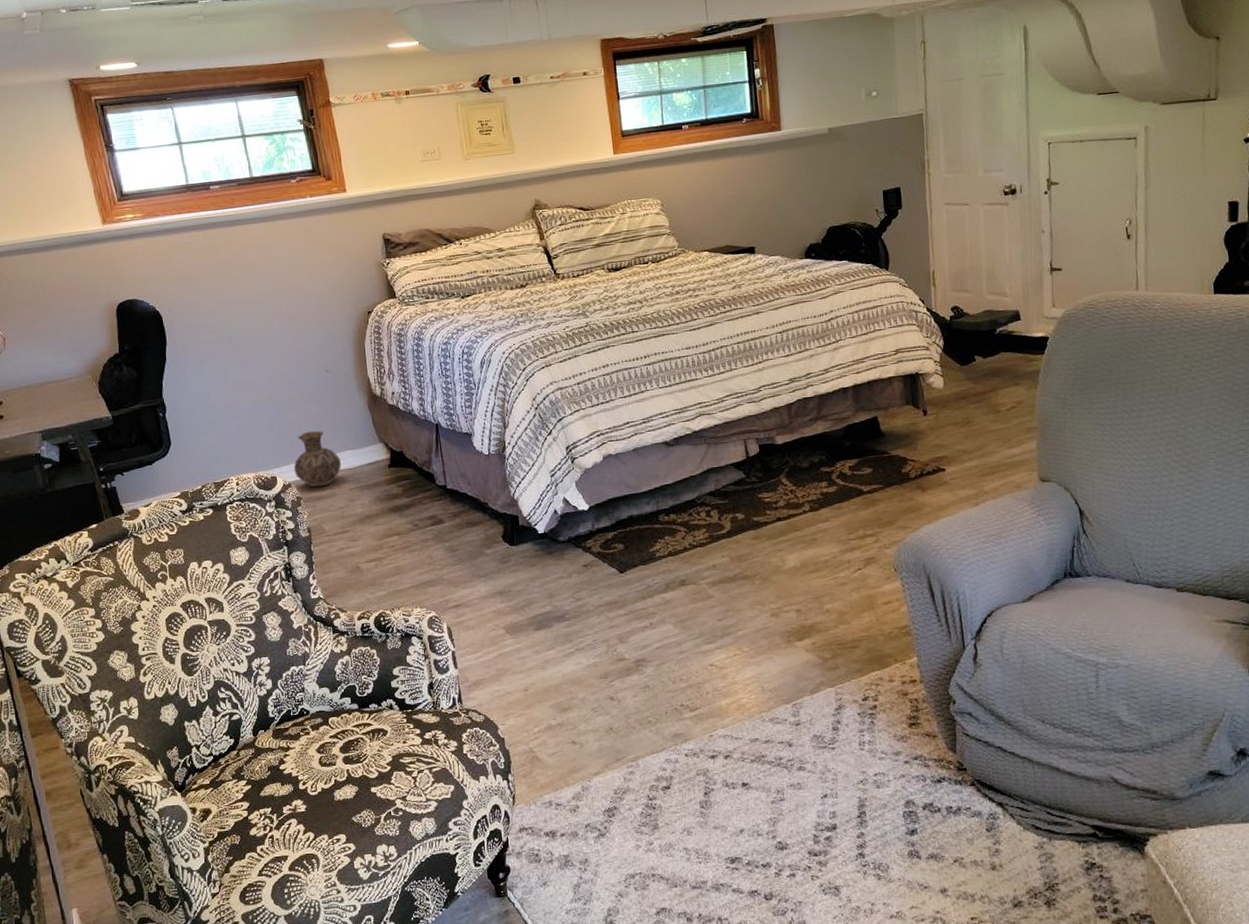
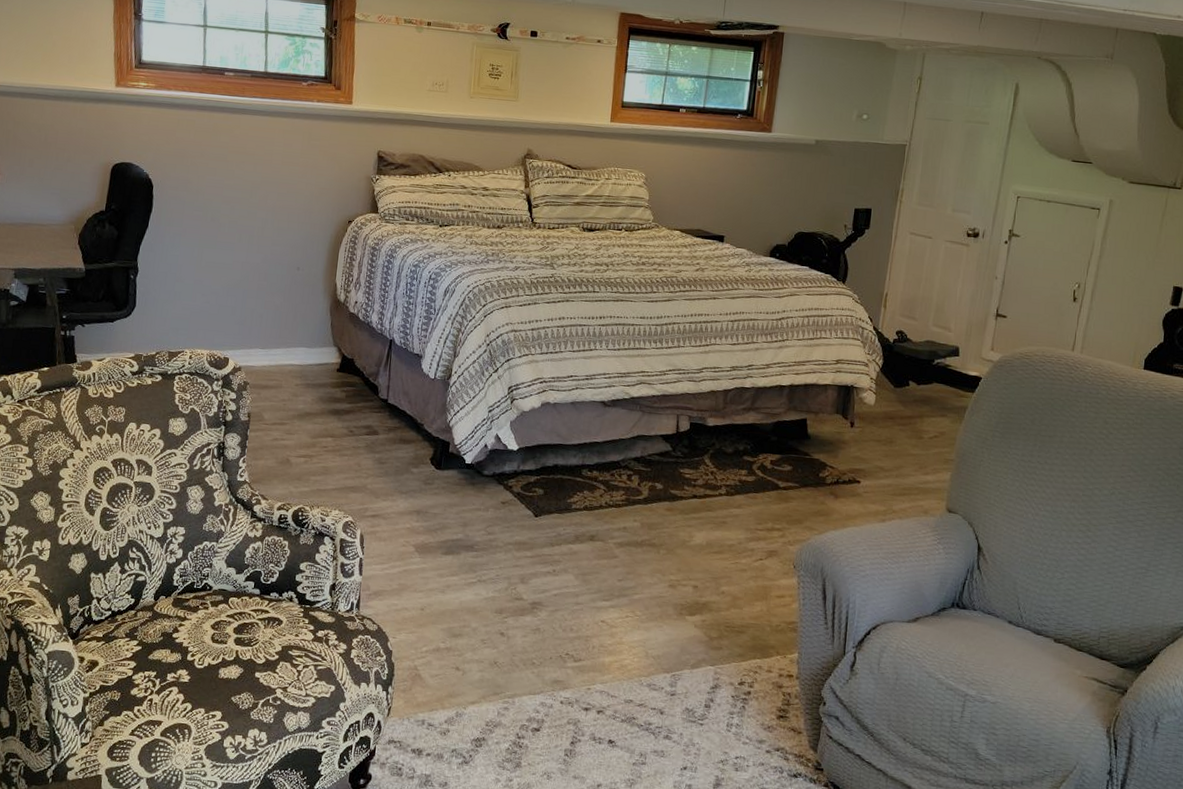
ceramic jug: present [293,430,342,488] -> none [246,321,294,377]

